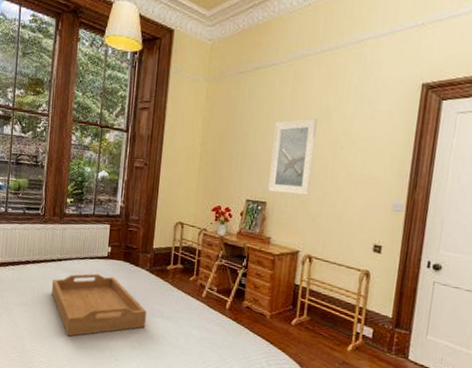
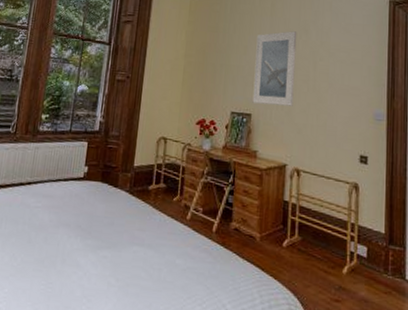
serving tray: present [52,273,147,337] -> none [17,197,126,275]

